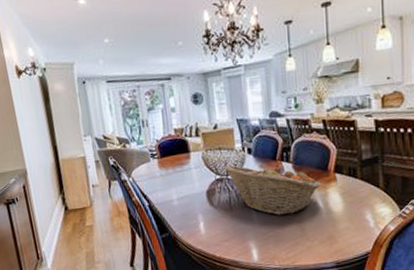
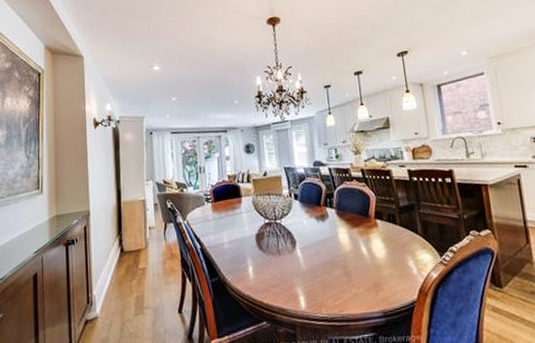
fruit basket: present [223,164,321,215] -> none [272,209,363,260]

